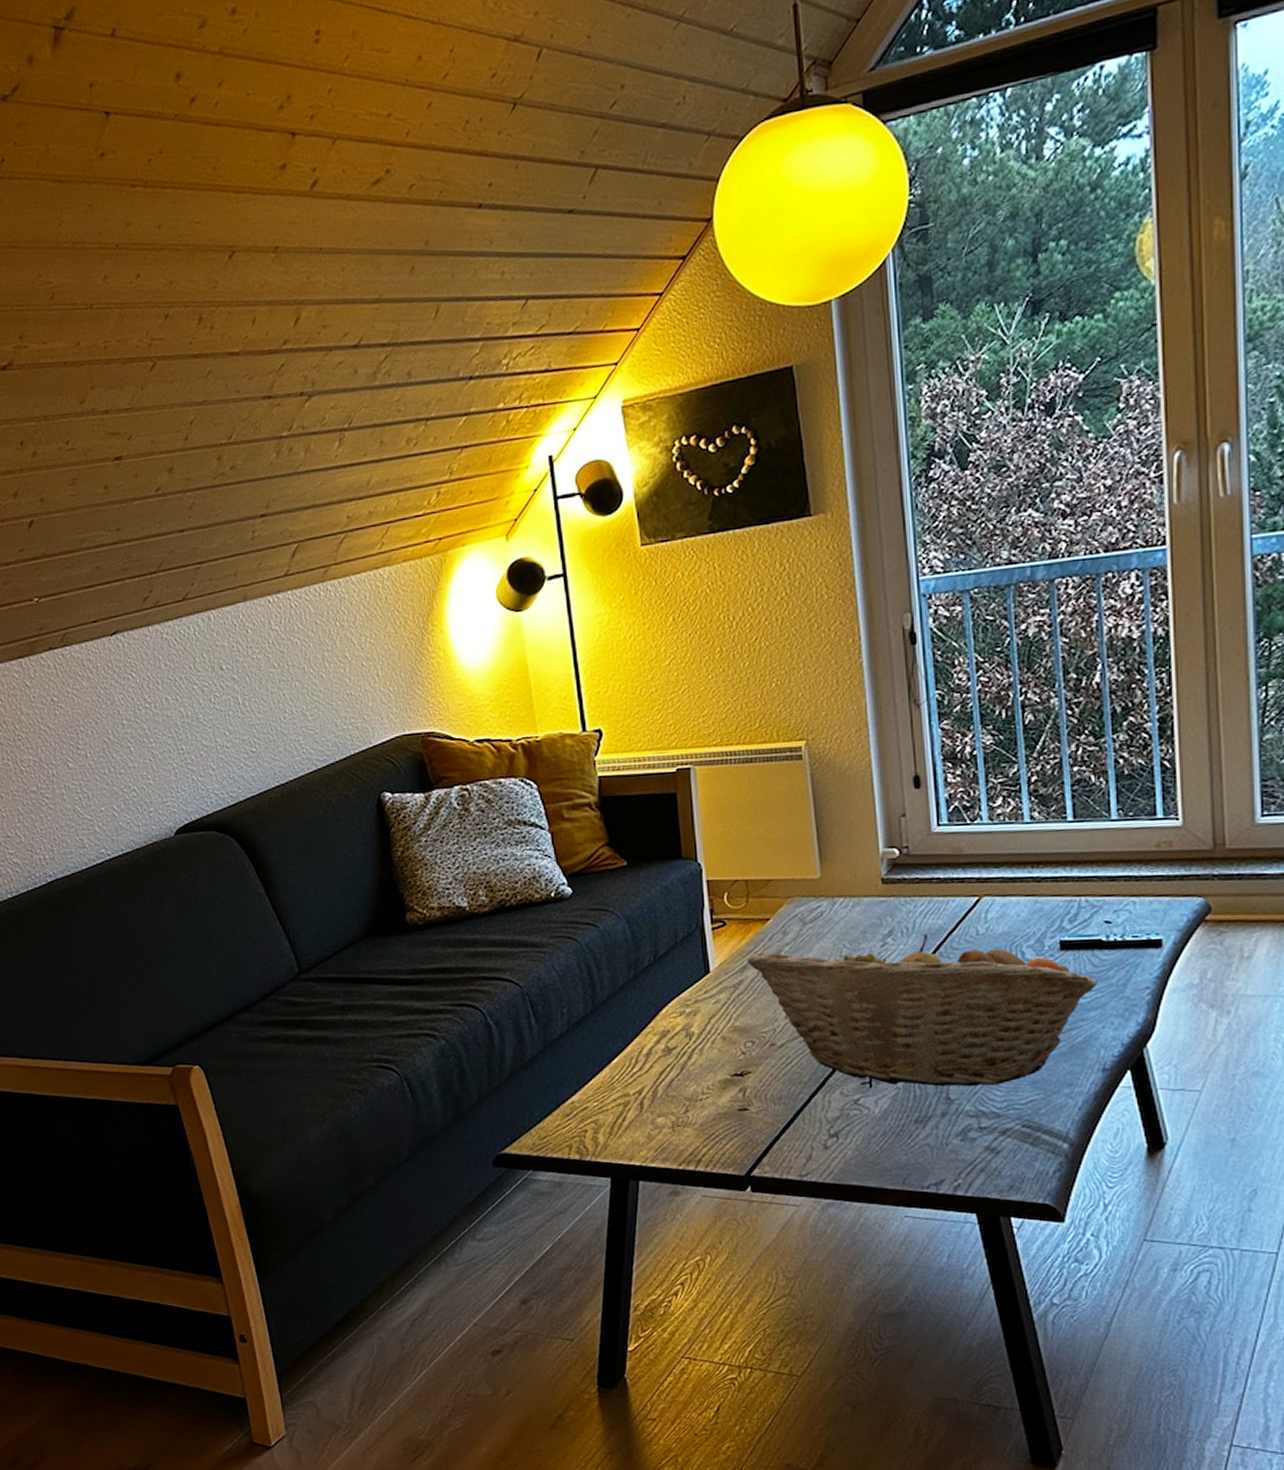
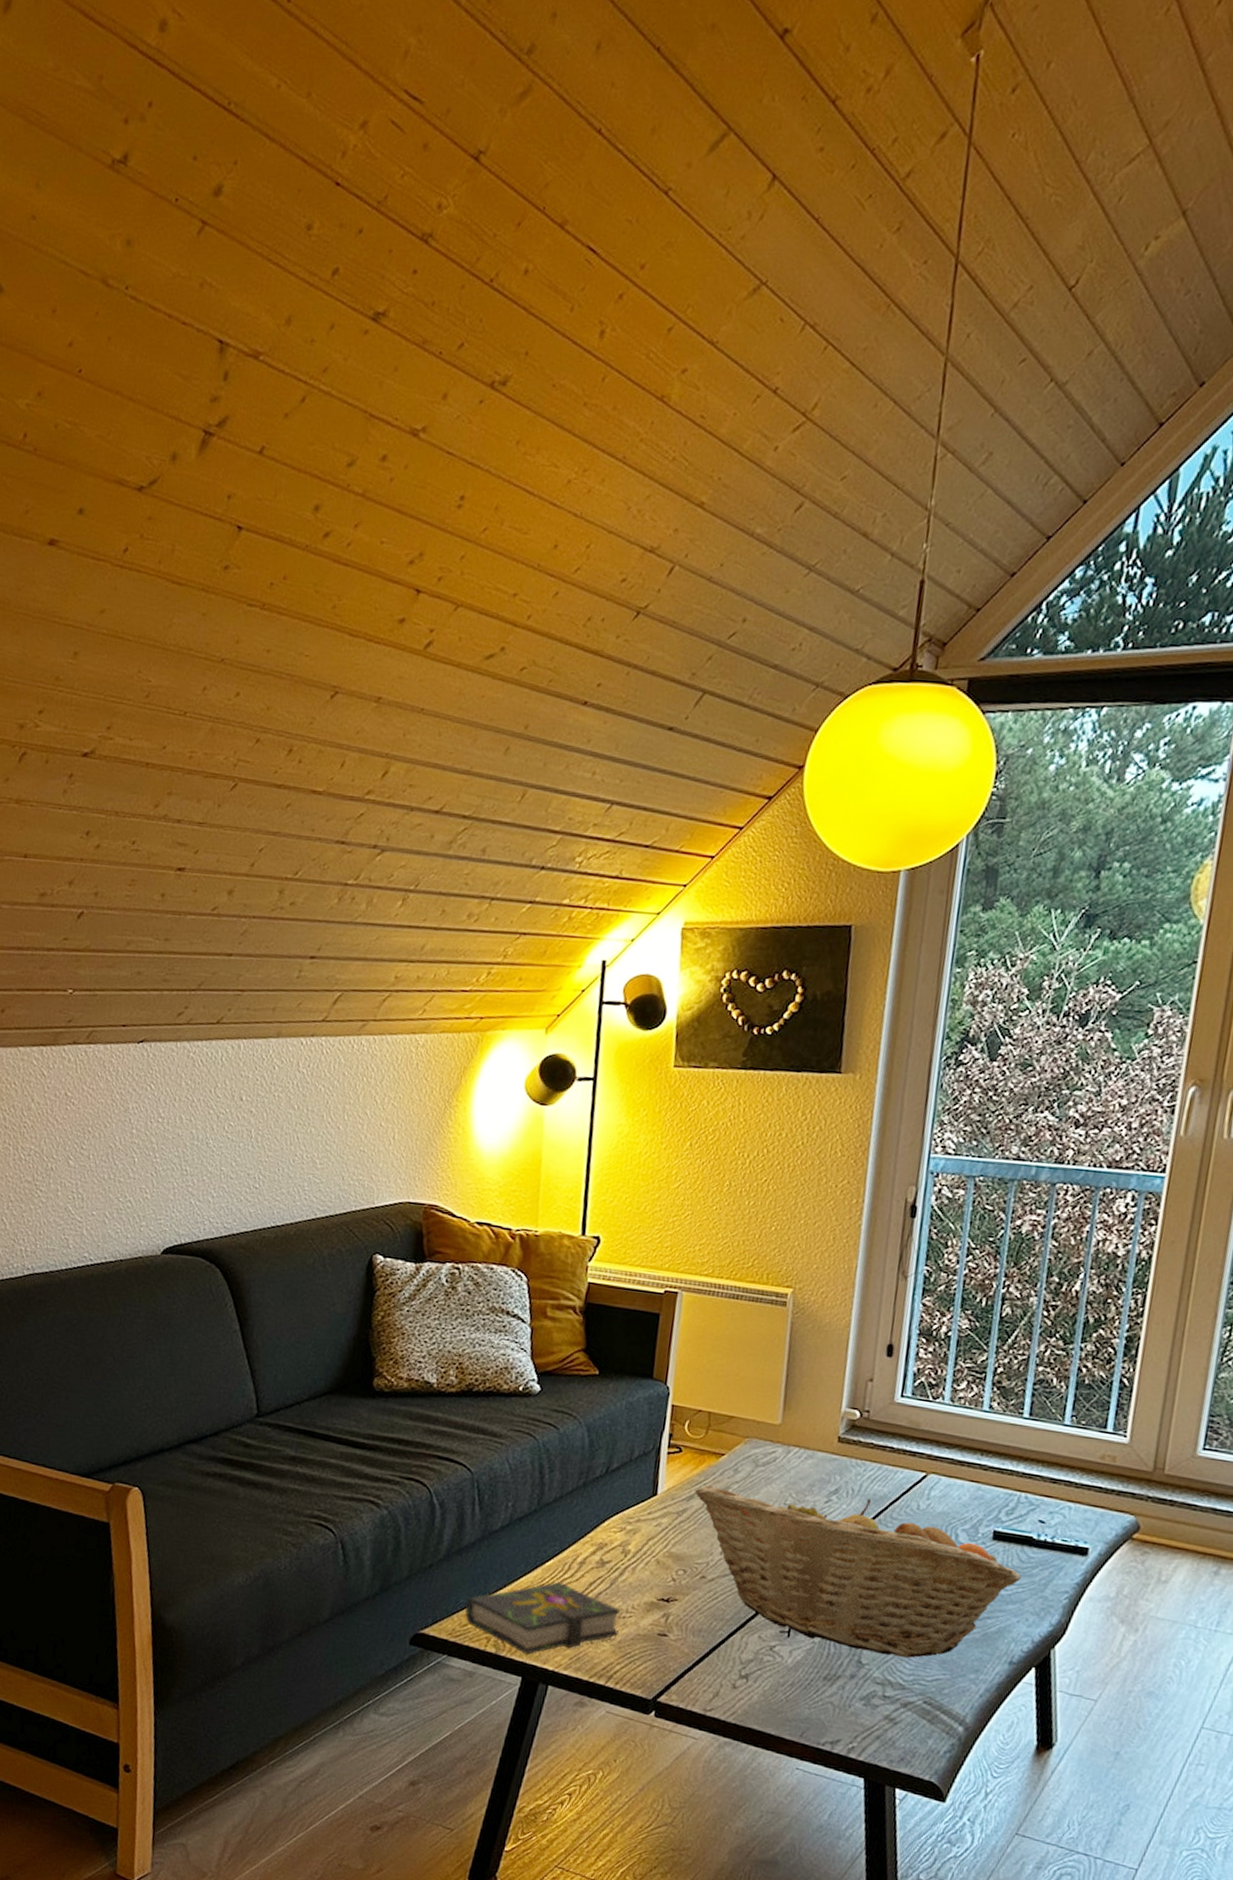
book: none [541,1077,698,1155] -> present [465,1581,620,1655]

